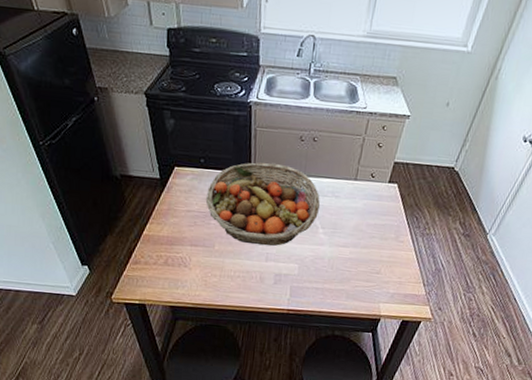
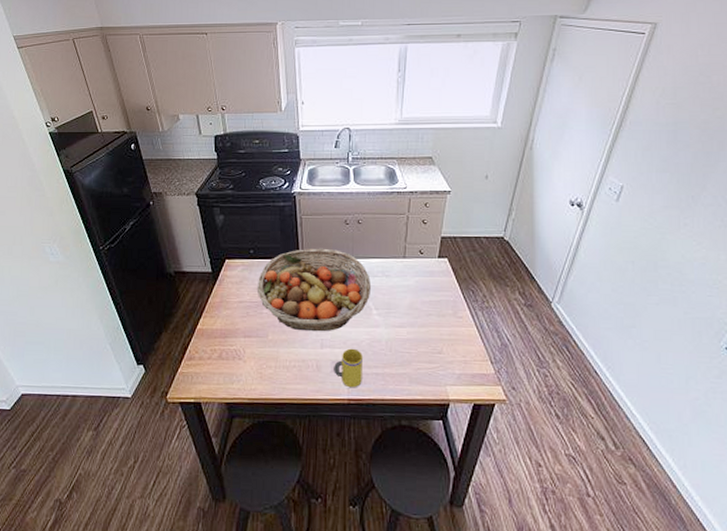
mug: none [276,263,305,299] -> present [334,348,363,387]

